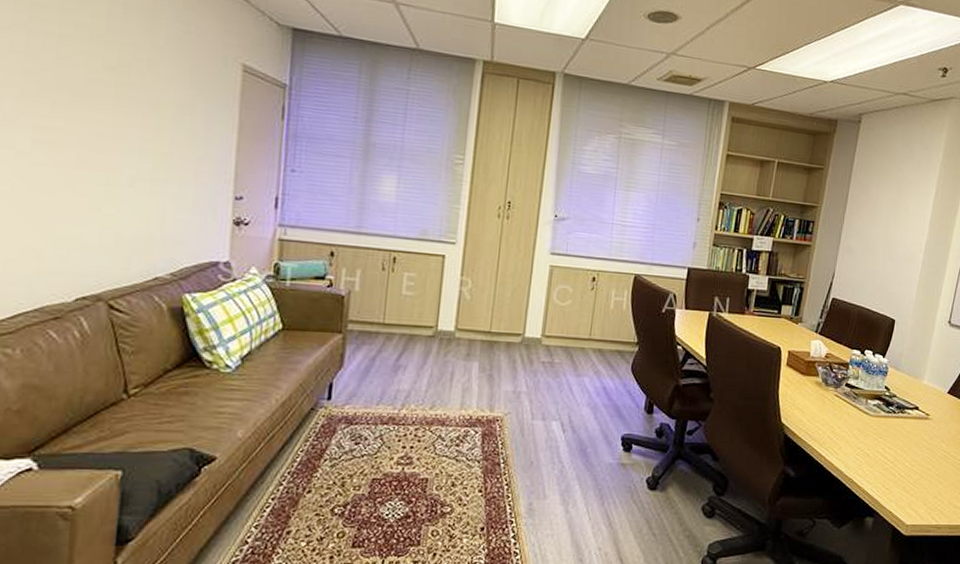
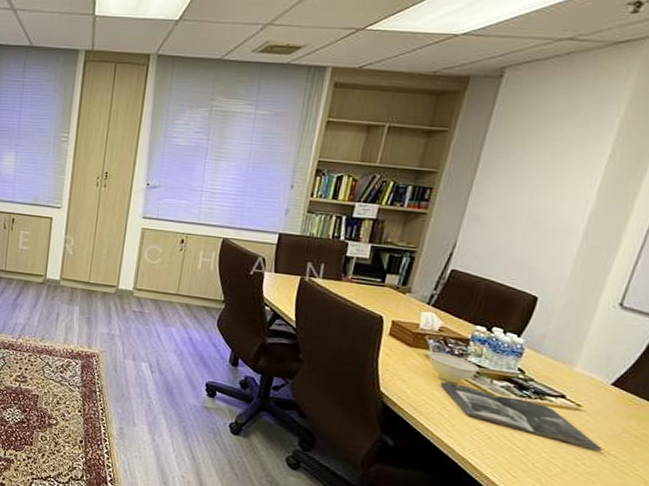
bowl: none [818,378,858,407] -> present [428,352,480,384]
magazine: none [829,405,946,453] -> present [440,381,603,451]

